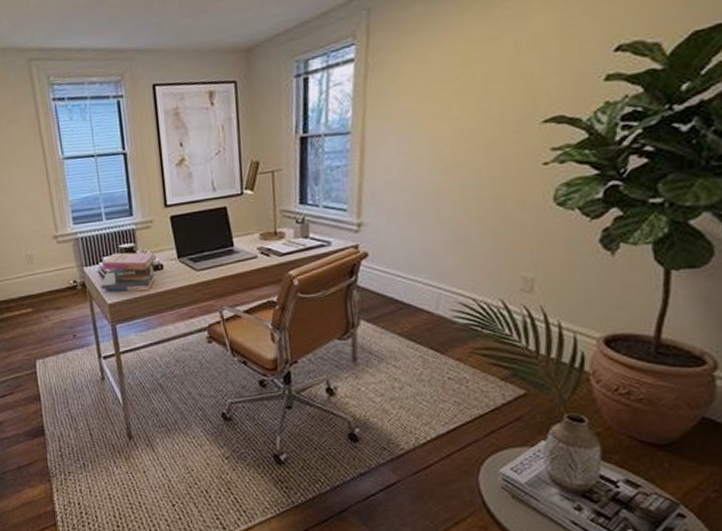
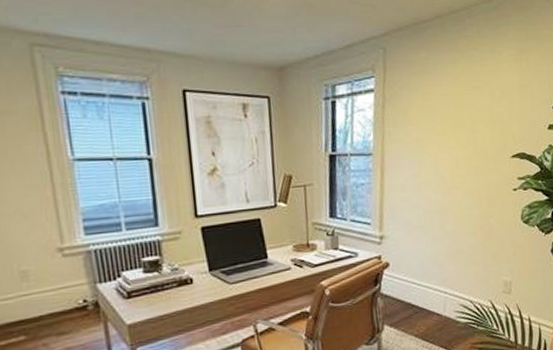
books: present [101,252,157,292] -> none [118,265,185,311]

